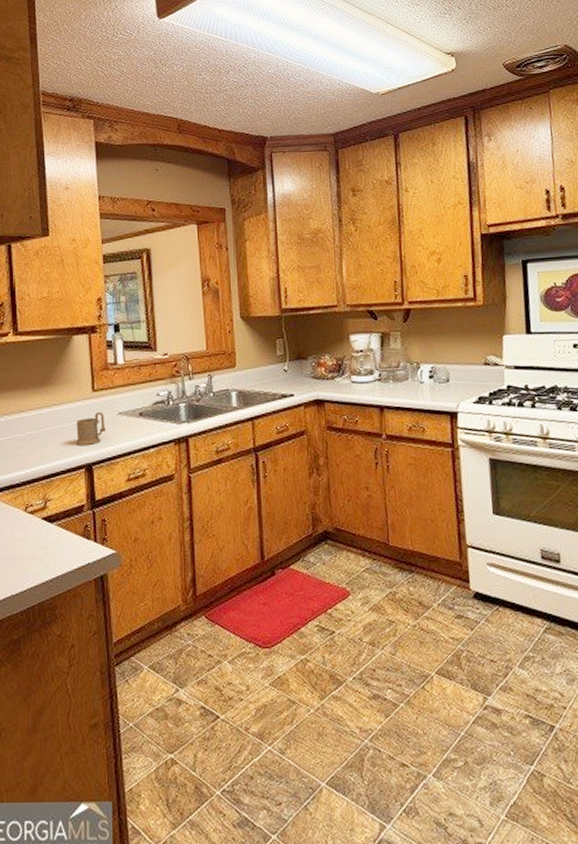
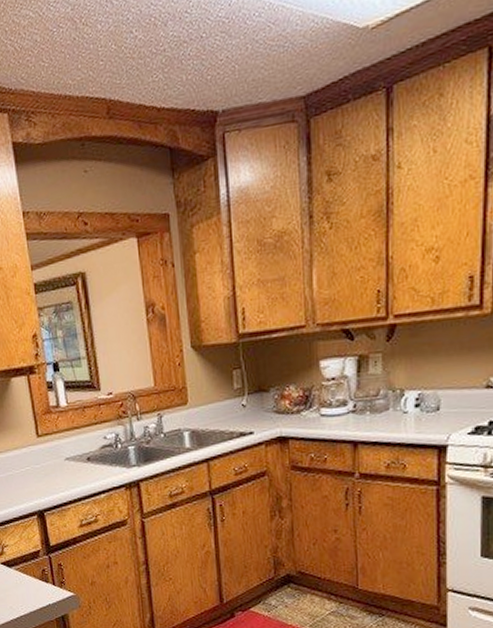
mug: present [75,411,107,445] -> none [24,457,55,492]

